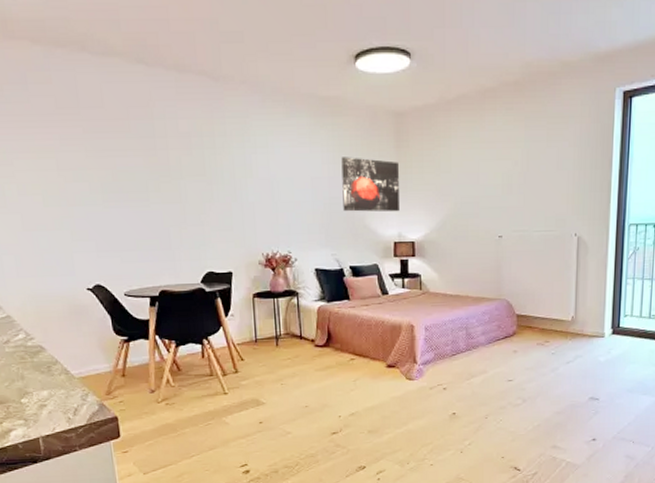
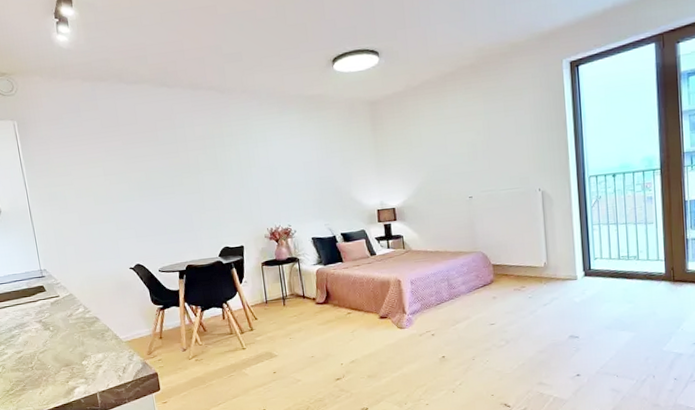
wall art: present [341,157,399,212] -> none [327,142,380,188]

